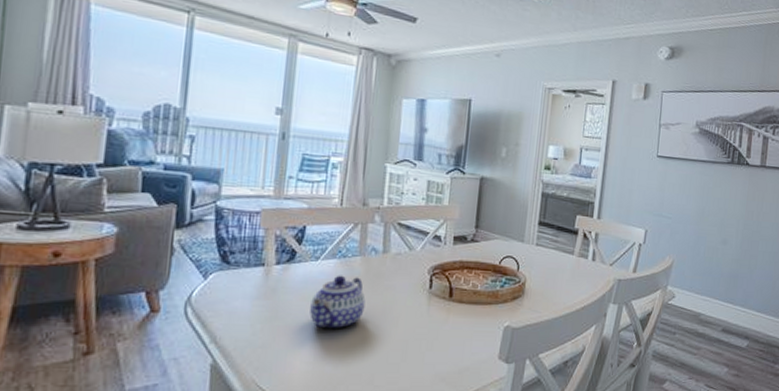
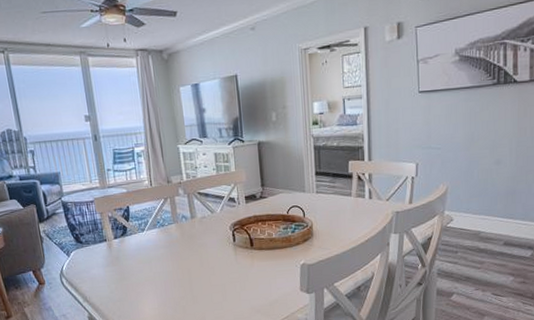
teapot: present [309,275,366,329] -> none [146,240,187,283]

